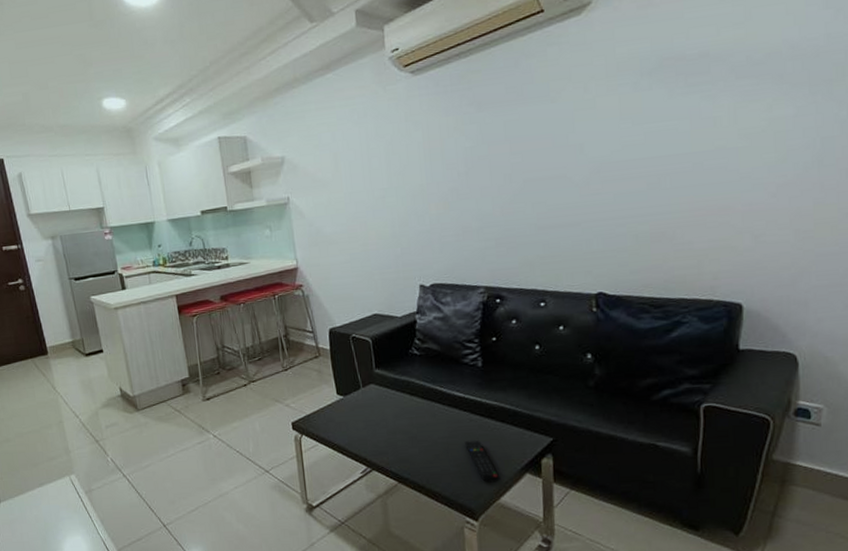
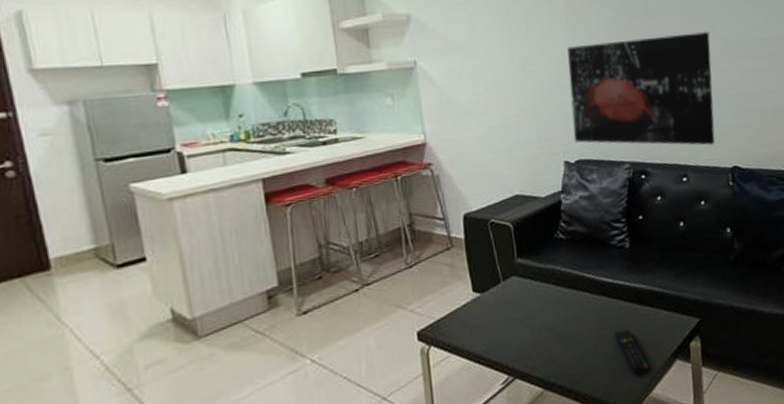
wall art: none [424,154,578,271] -> present [567,31,715,146]

